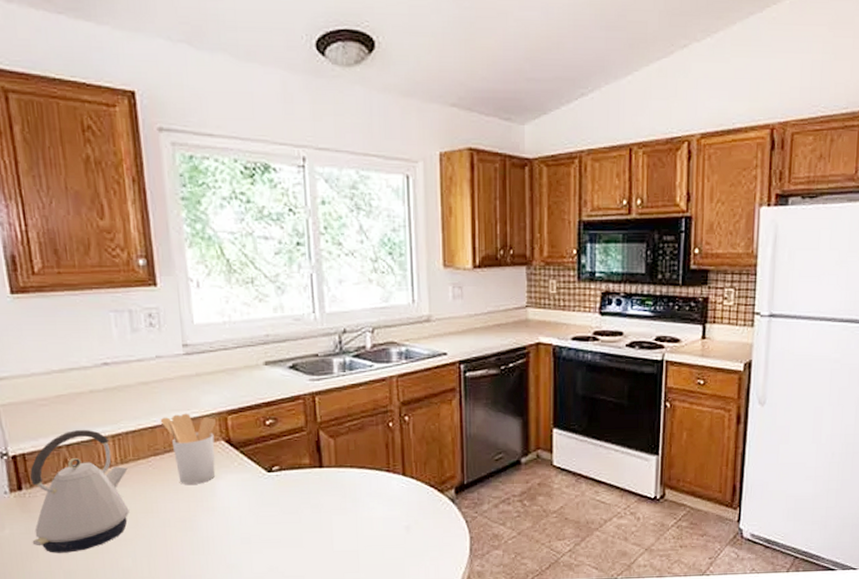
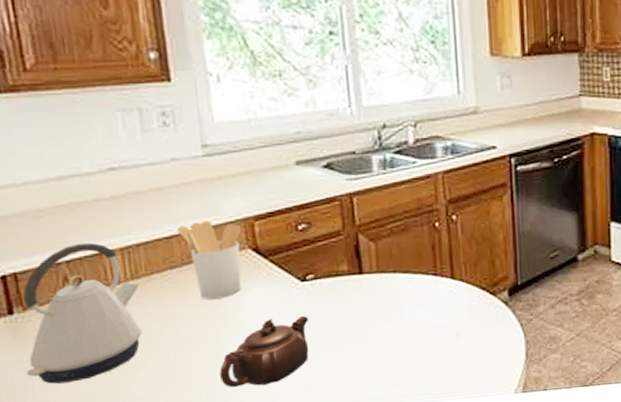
teapot: none [195,503,275,565] -> present [219,315,310,387]

